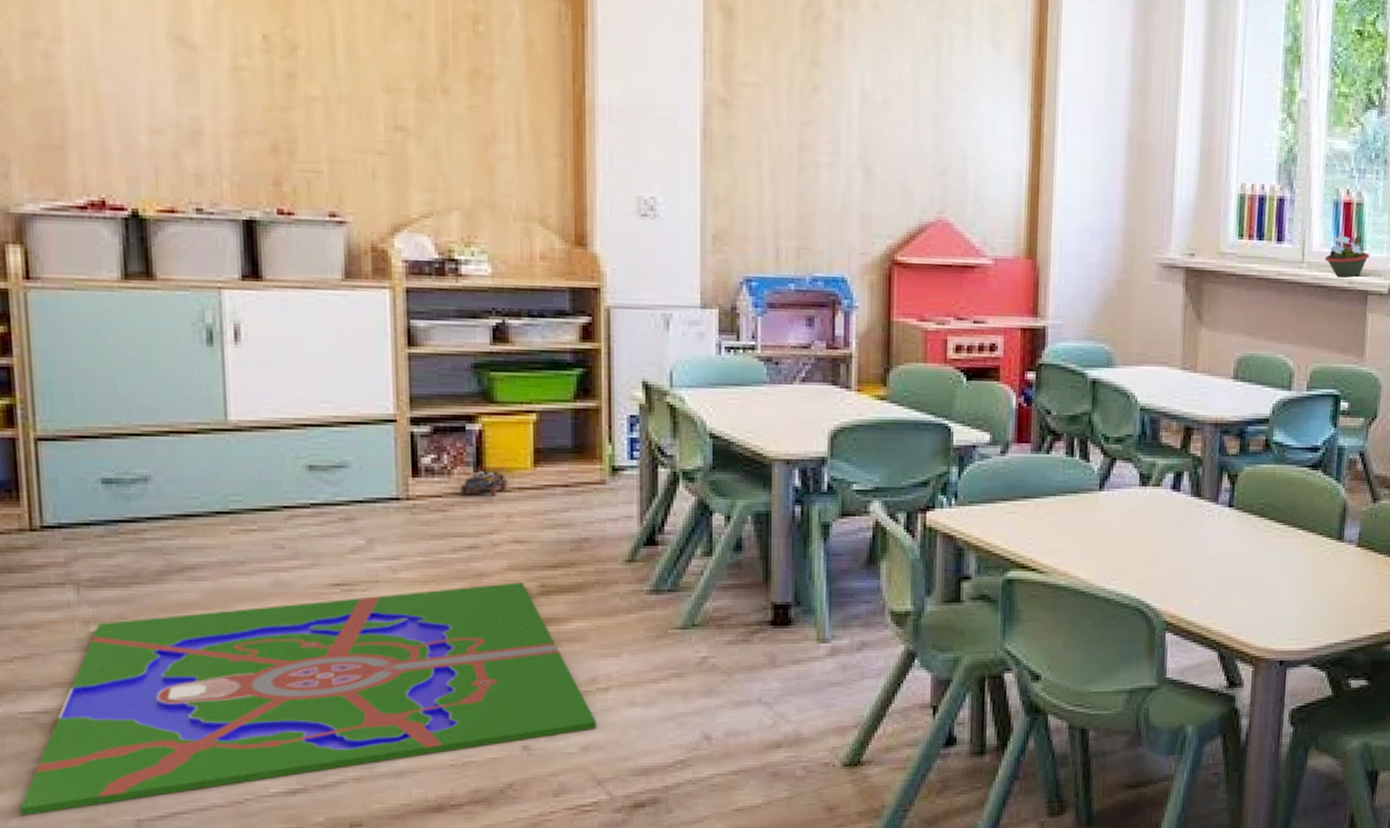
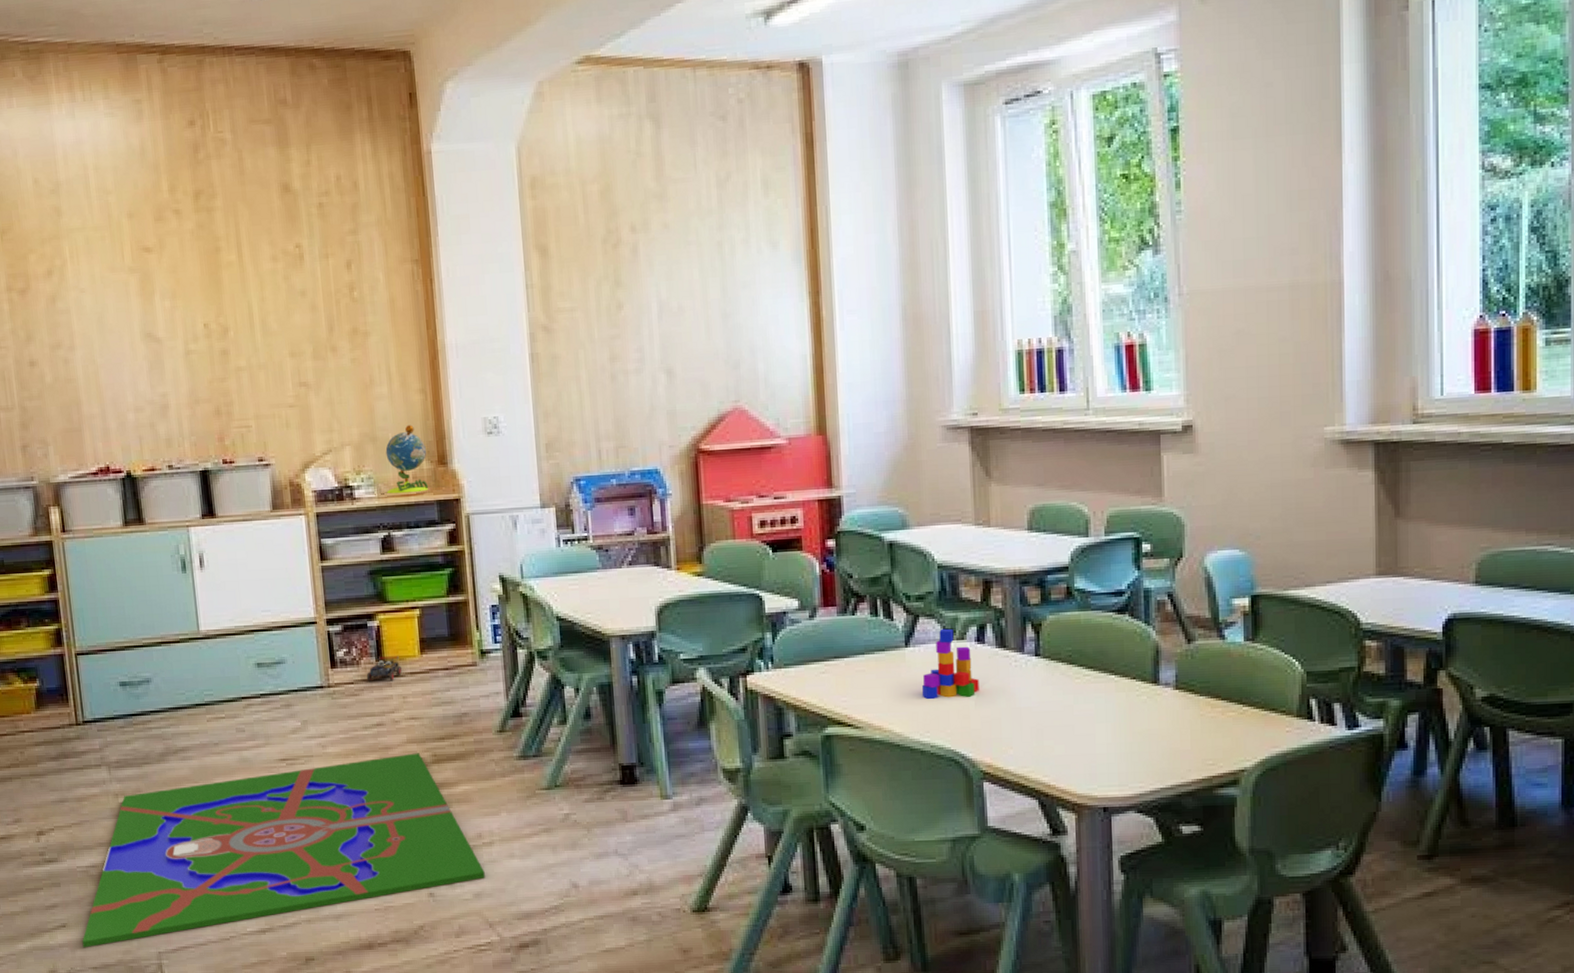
globe: none [504,194,561,276] -> present [385,424,429,494]
toy blocks: none [1112,473,1171,545] -> present [921,628,979,699]
potted flower: present [1325,235,1369,279] -> none [1111,375,1158,421]

